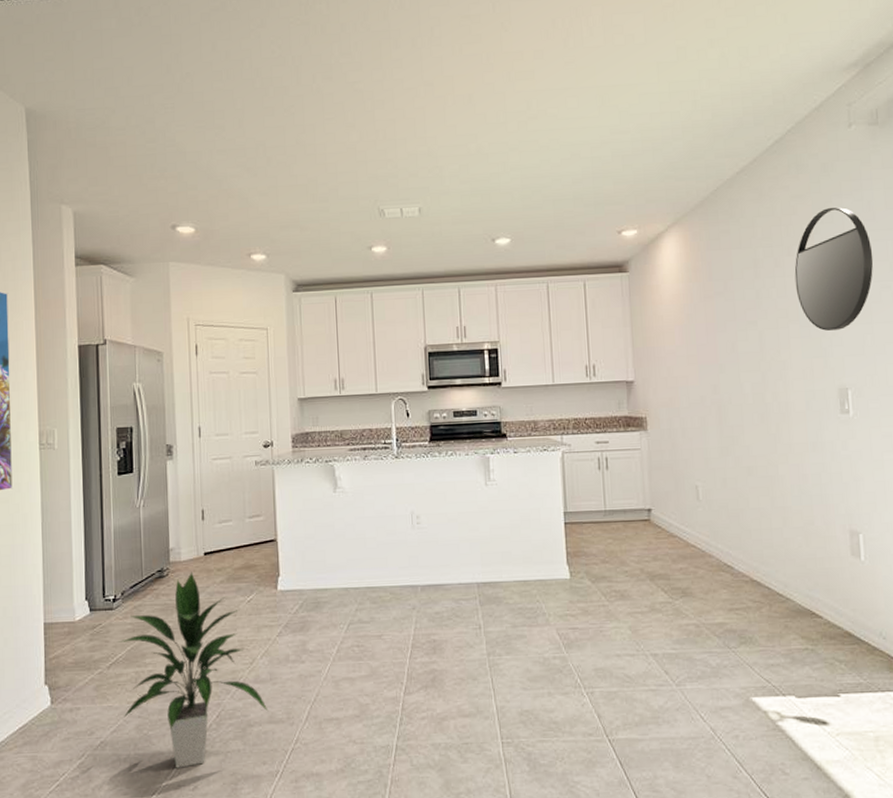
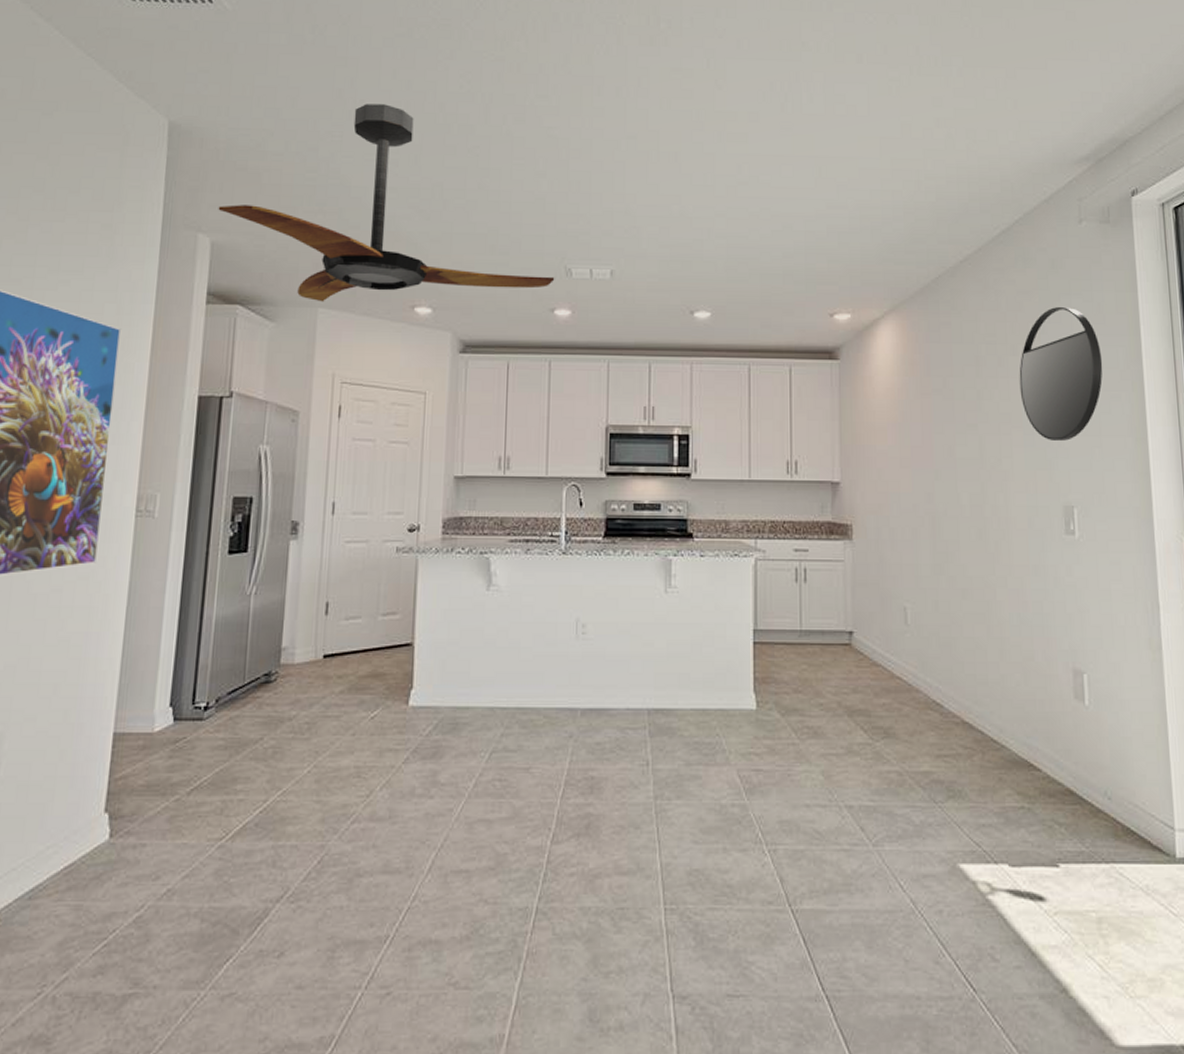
ceiling fan: none [76,74,370,257] -> present [218,104,555,302]
indoor plant: present [117,572,269,768] -> none [199,677,384,928]

